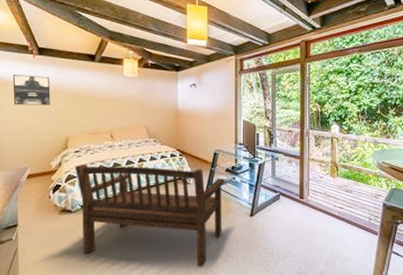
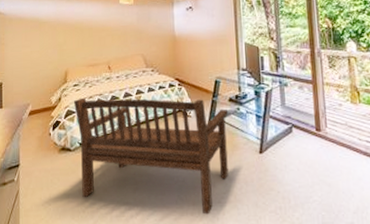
wall art: present [13,75,51,106] -> none [18,10,51,41]

